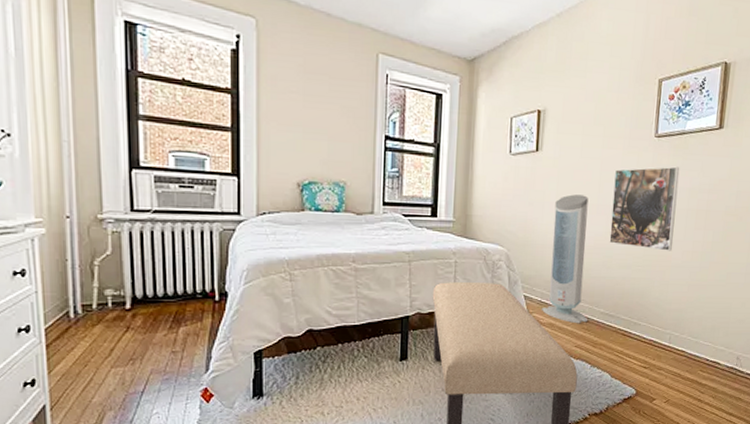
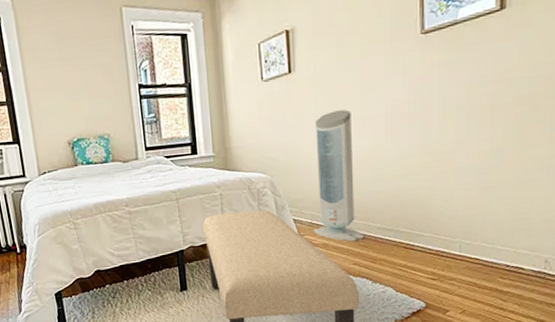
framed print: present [609,166,680,251] -> none [377,61,455,156]

